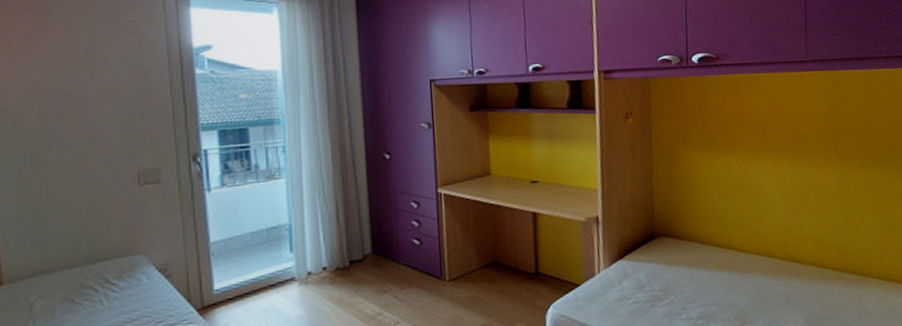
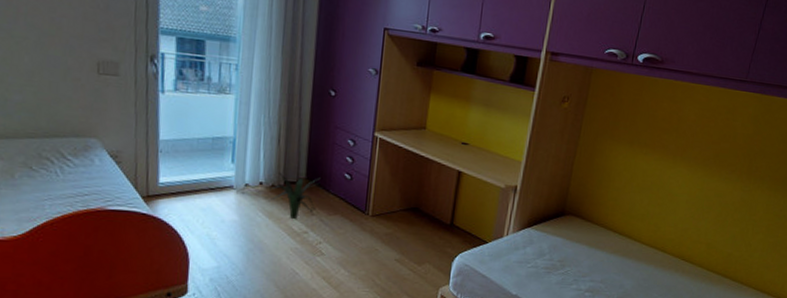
plant: none [335,249,388,301] -> present [269,173,321,219]

